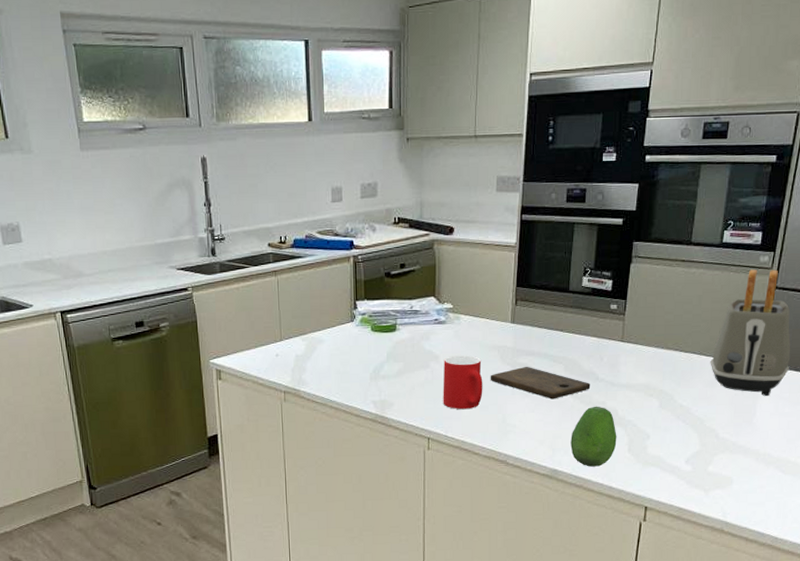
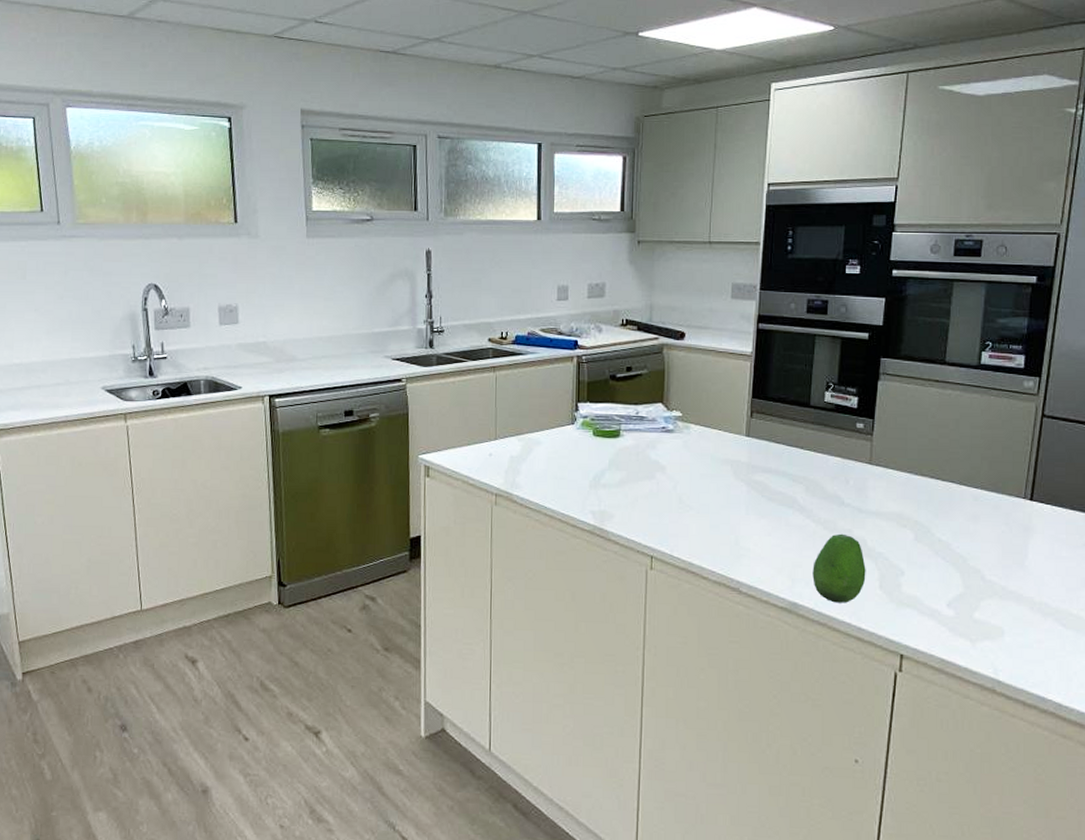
cup: present [443,355,483,410] -> none [669,467,714,528]
cutting board: present [490,366,591,400] -> none [721,484,835,523]
toaster: present [710,269,791,396] -> none [971,394,1065,536]

